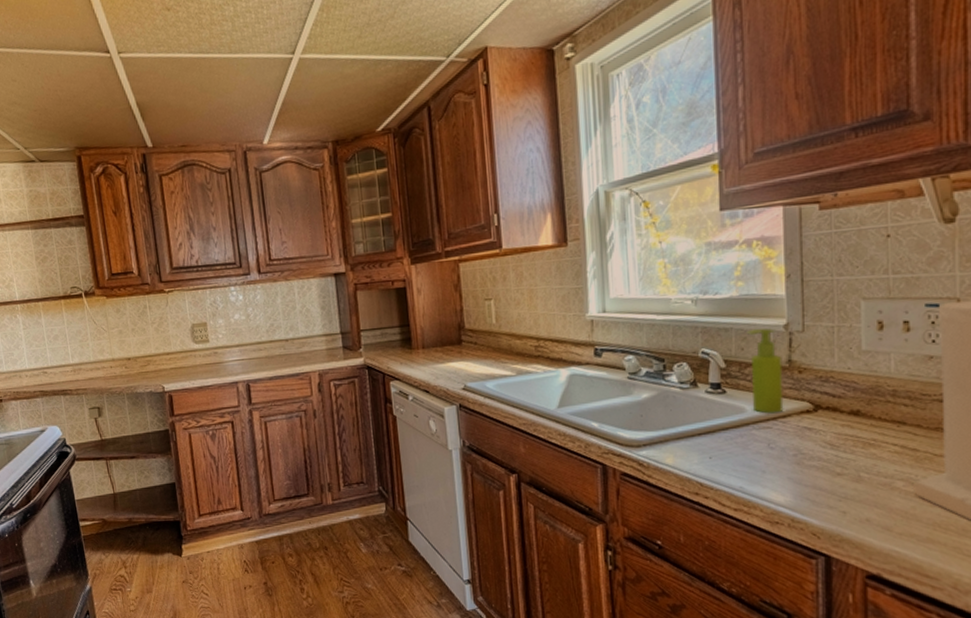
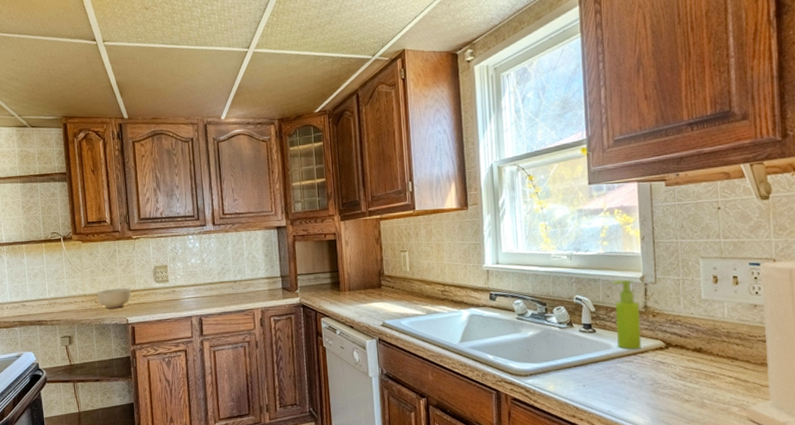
bowl: none [126,350,167,375] -> present [96,288,131,308]

